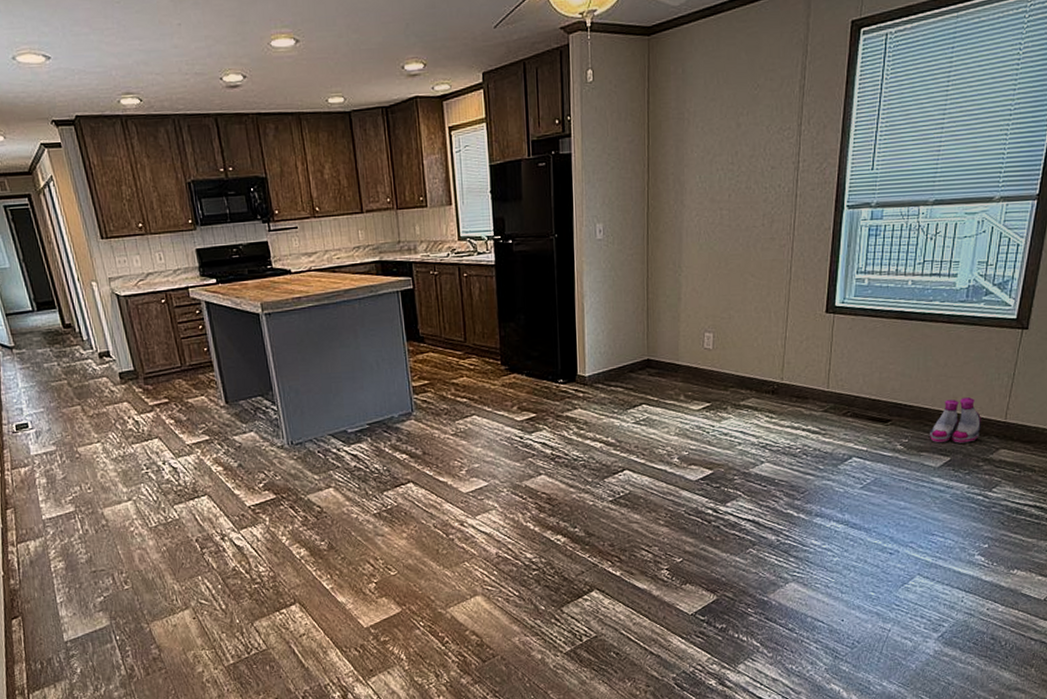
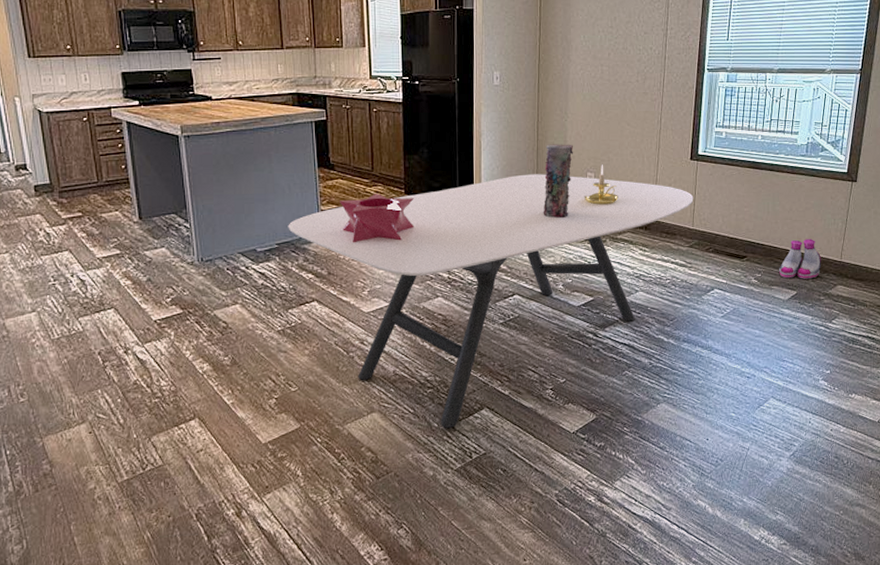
dining table: none [378,336,829,612] -> present [288,174,694,429]
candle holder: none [432,366,513,421] -> present [340,194,415,243]
vase: none [654,301,690,385] -> present [543,144,574,218]
candle holder: none [701,323,741,369] -> present [584,165,618,205]

